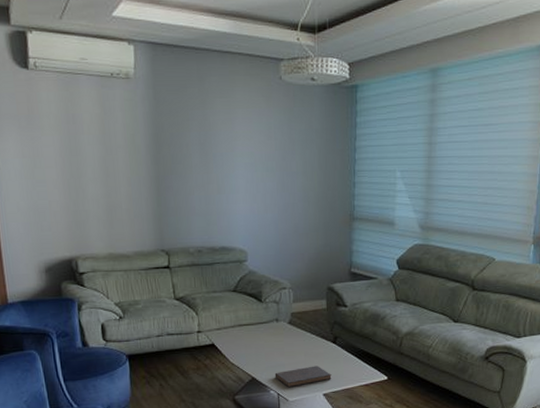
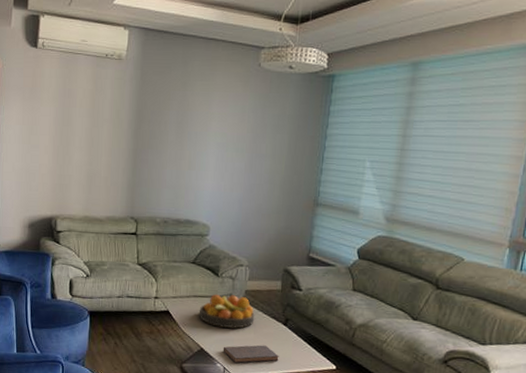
fruit bowl: none [245,319,304,354] -> present [198,294,255,329]

